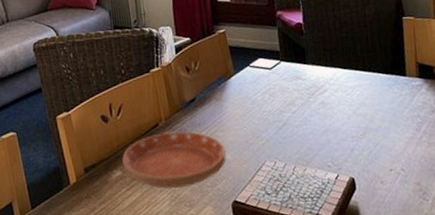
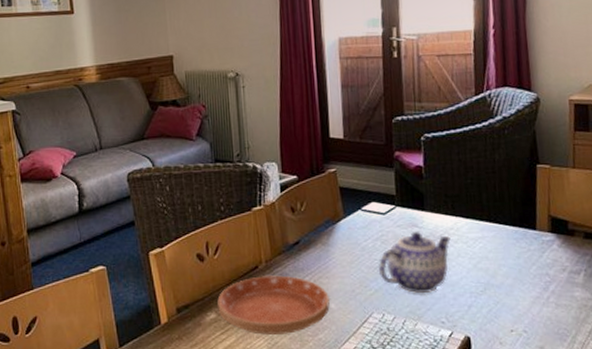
teapot: none [267,82,331,140] -> present [378,230,451,293]

